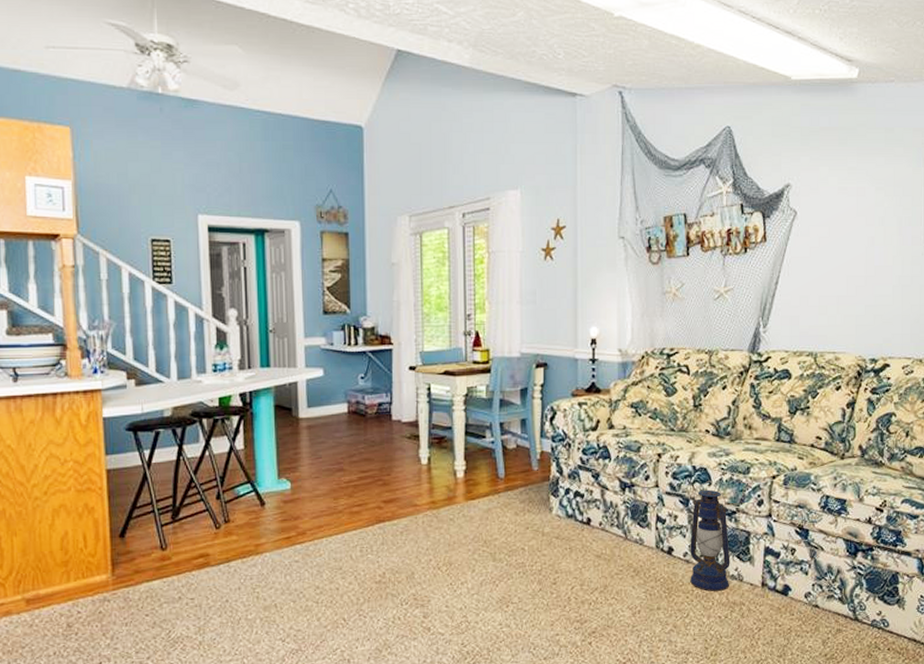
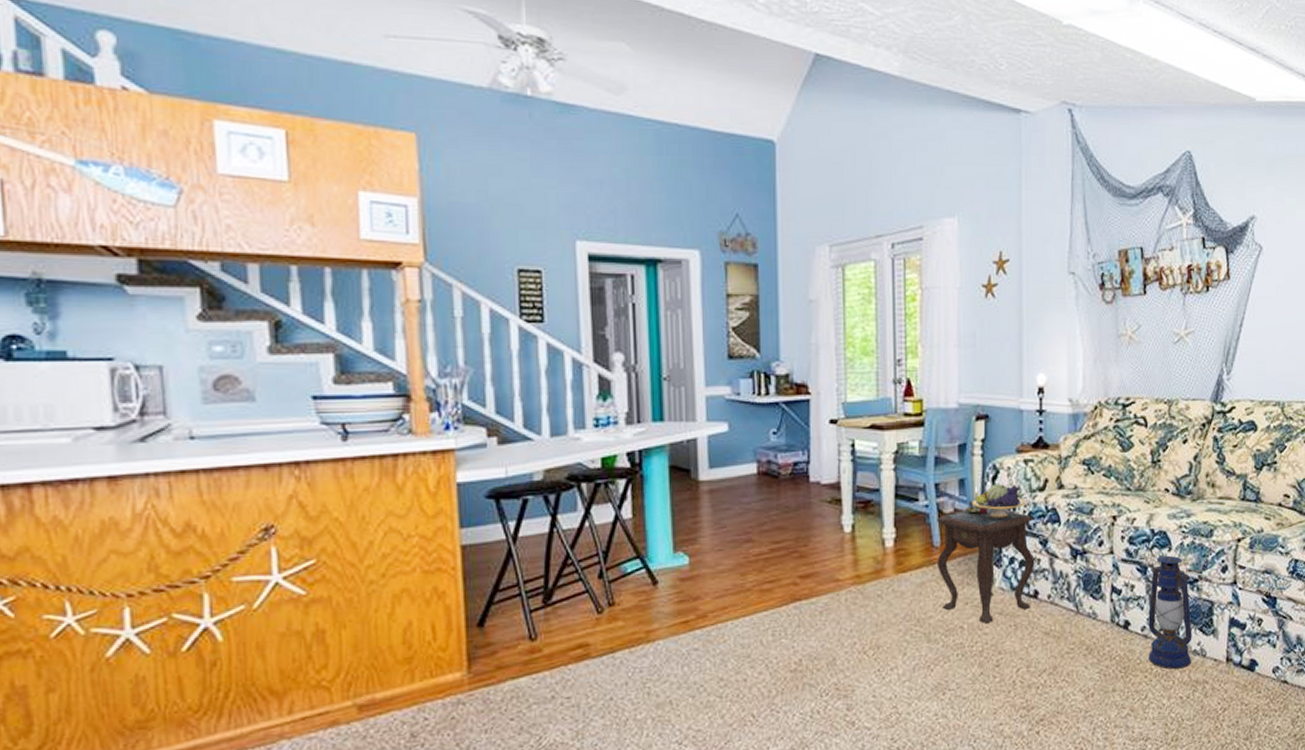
side table: none [502,424,588,547] -> present [937,484,1035,624]

